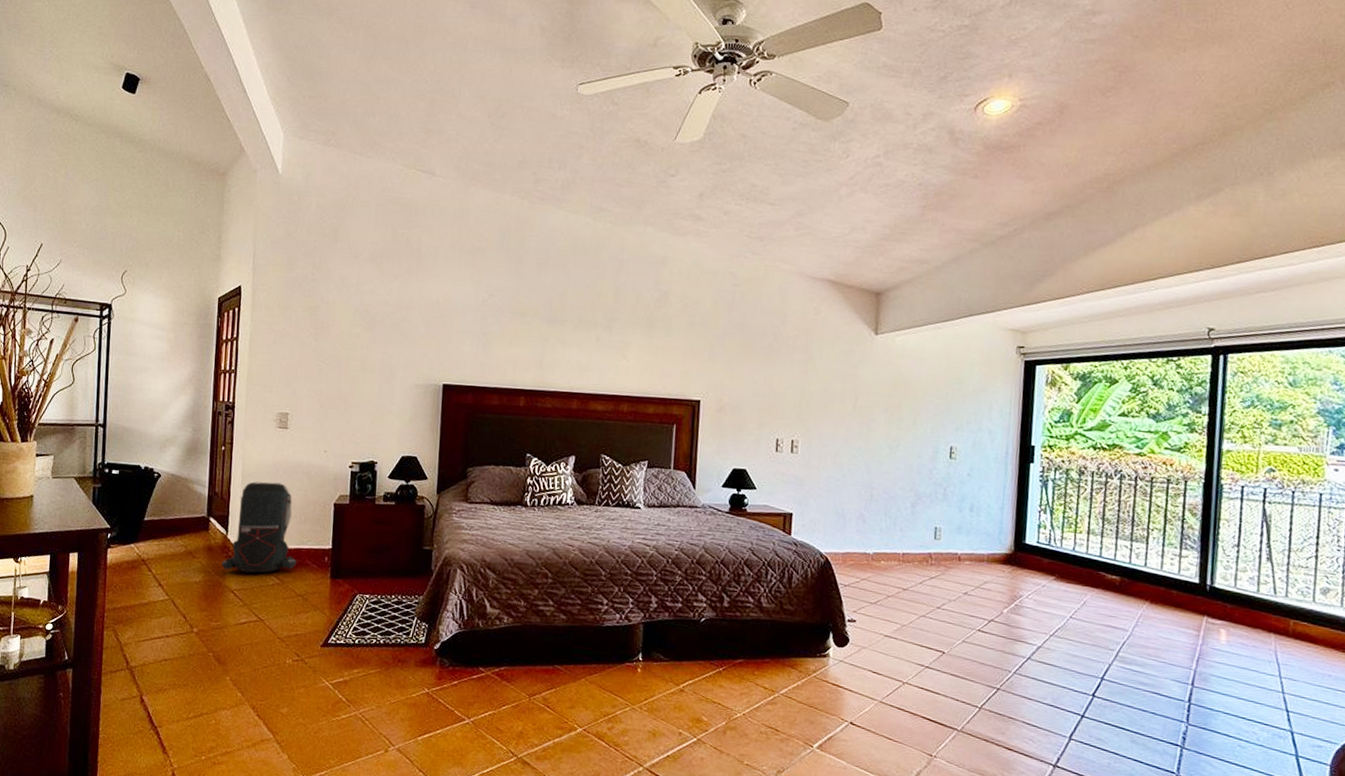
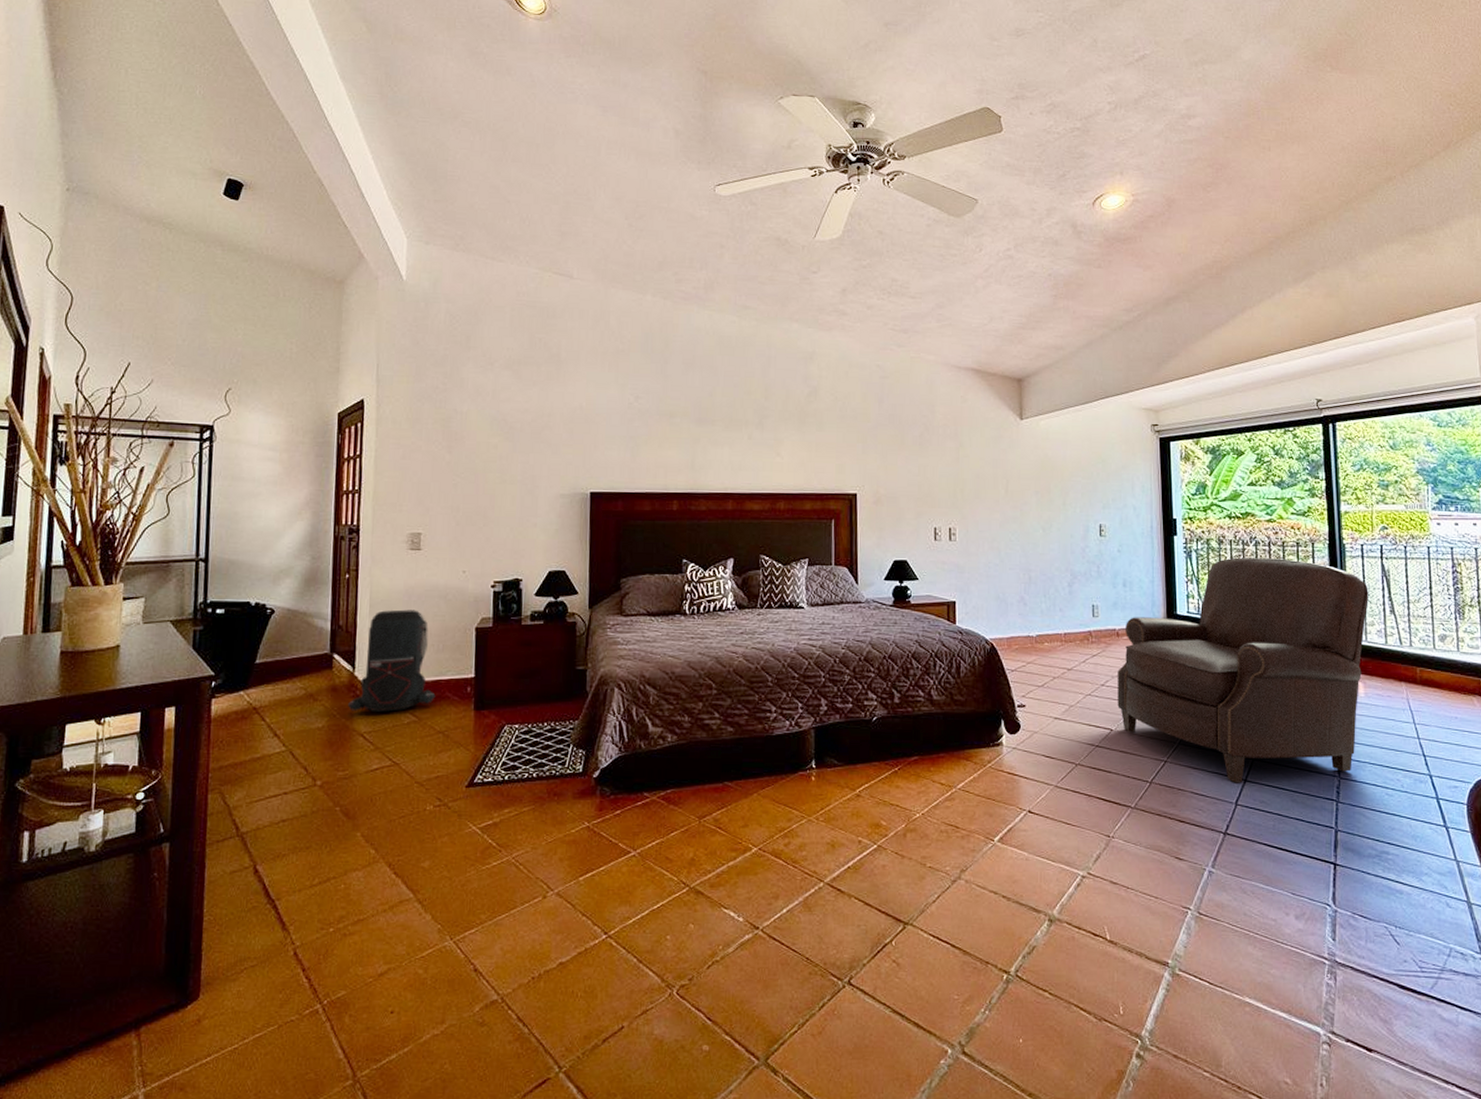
chair: none [952,490,1245,719] -> present [1117,557,1369,783]

